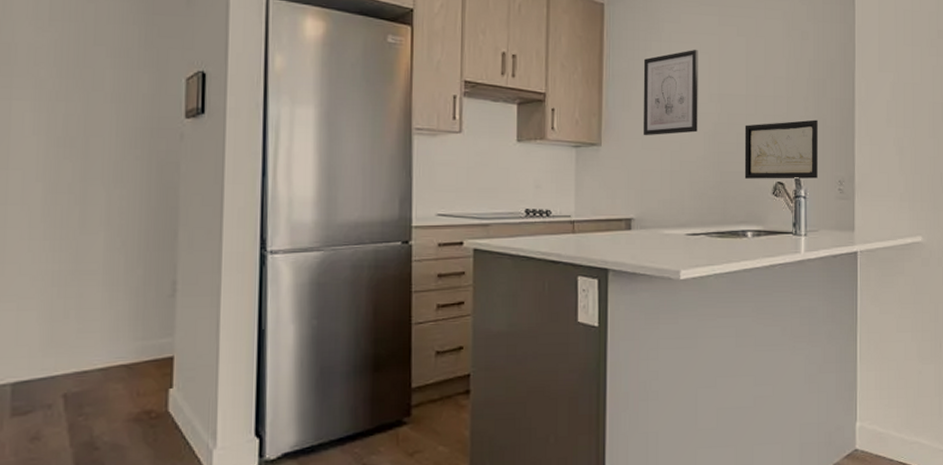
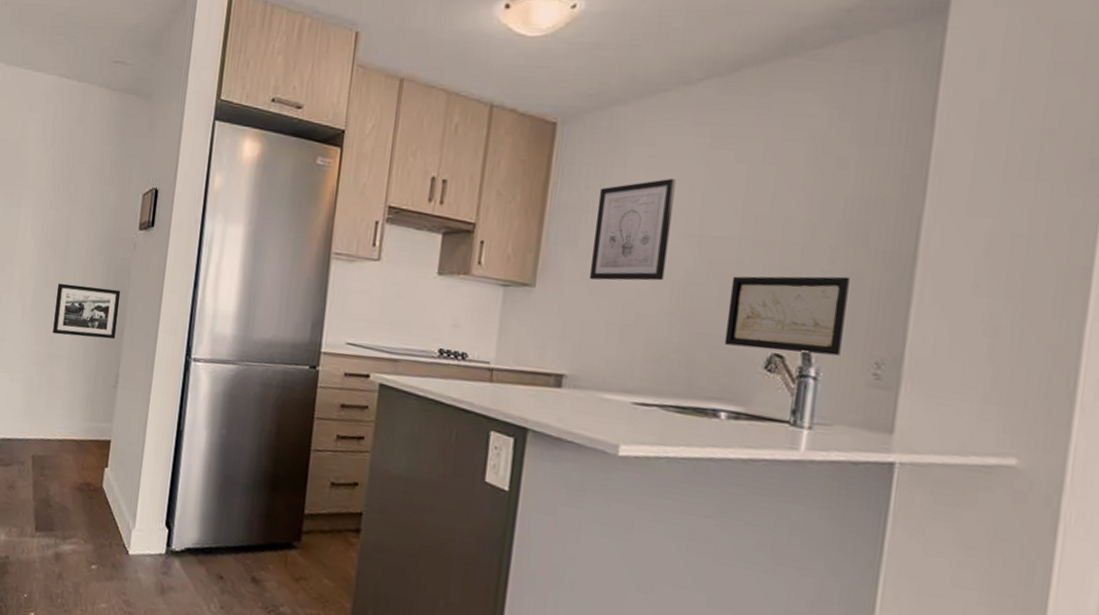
picture frame: none [77,186,169,246] -> present [52,283,121,340]

